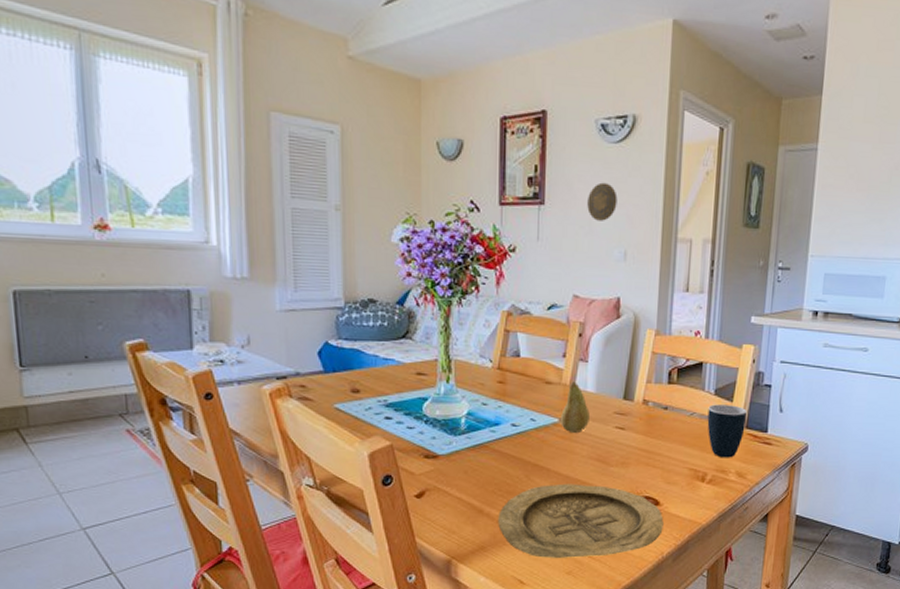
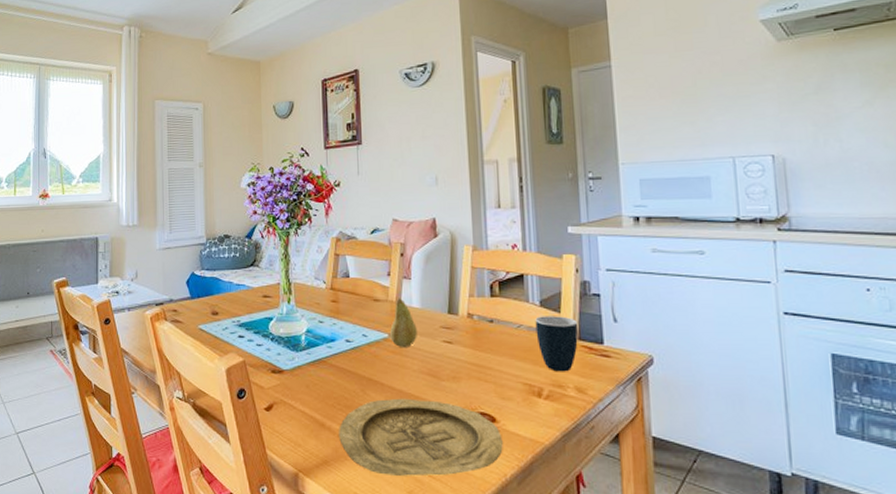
decorative plate: present [587,182,618,221] -> none [398,120,425,153]

